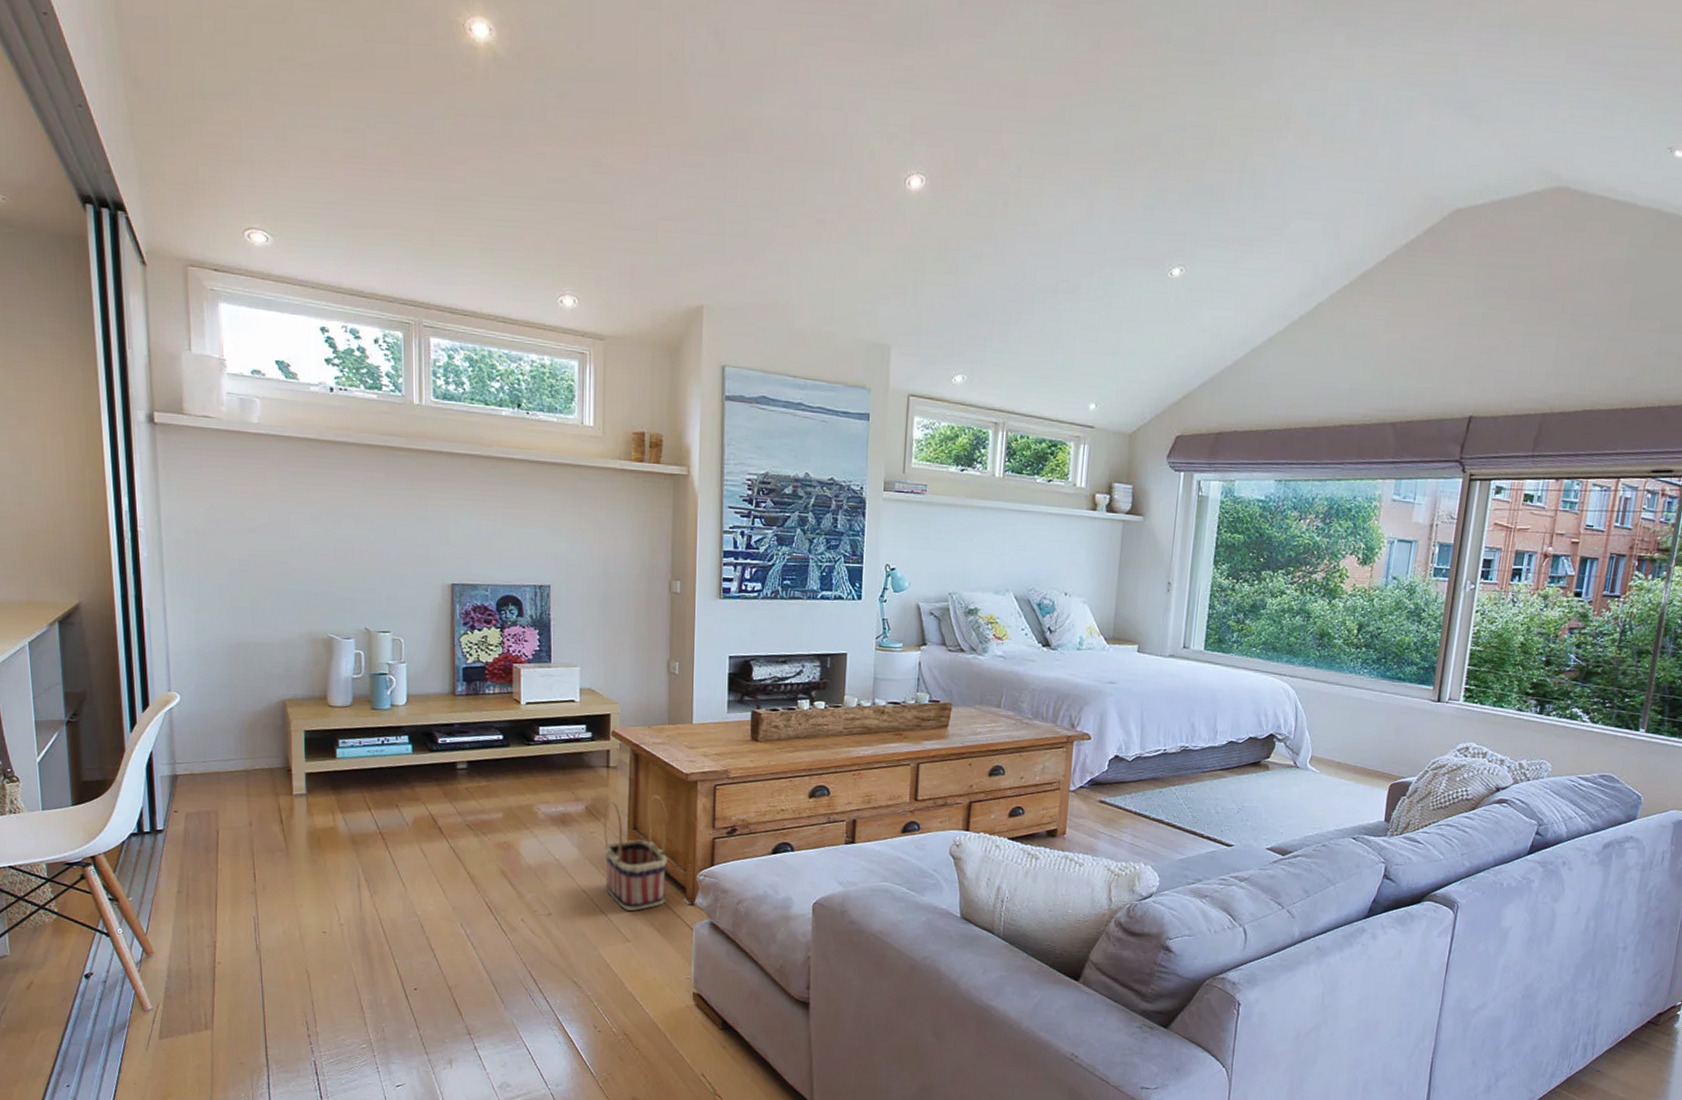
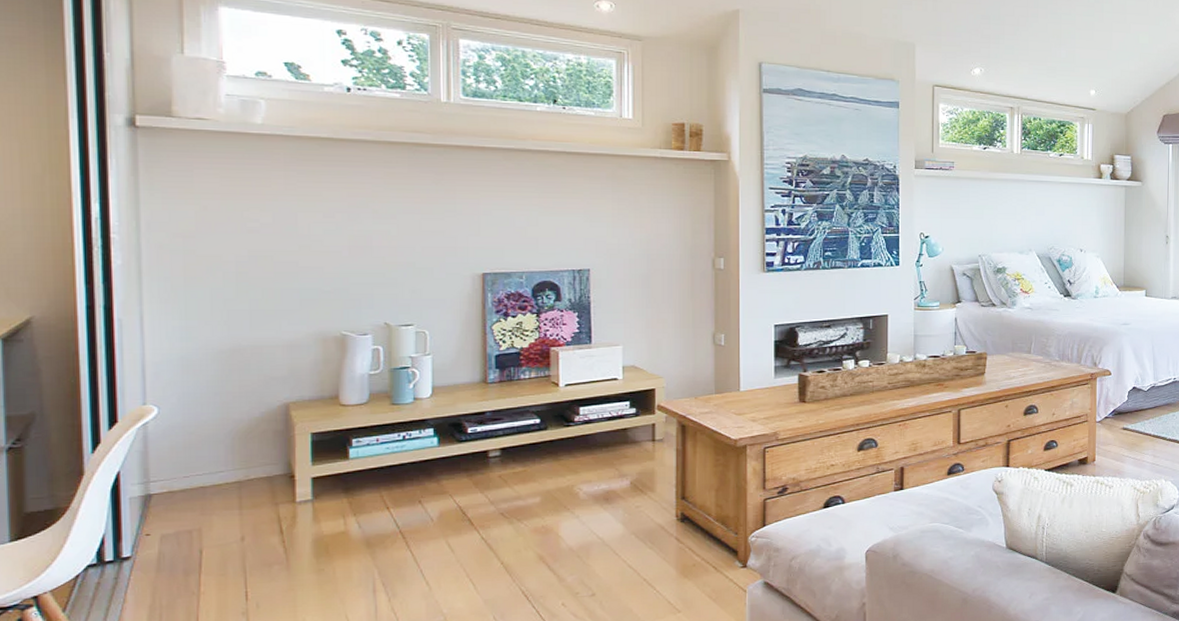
basket: present [603,795,668,911] -> none [649,463,719,581]

